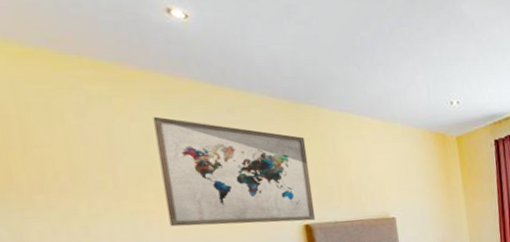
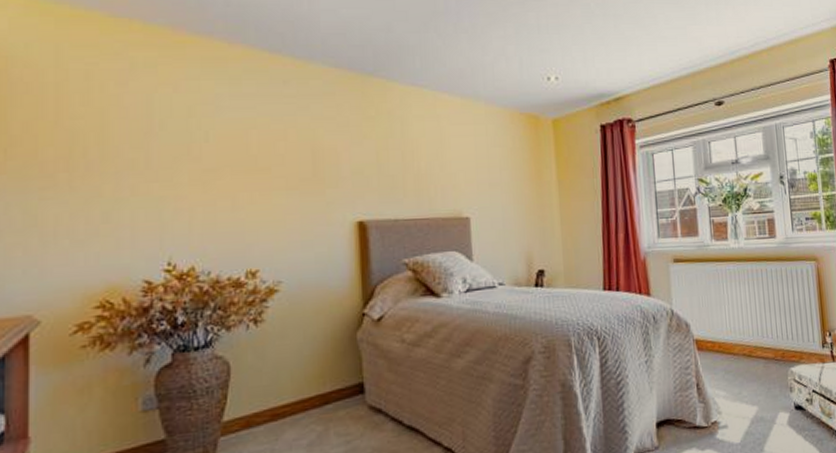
wall art: present [153,116,316,227] -> none [199,87,372,217]

